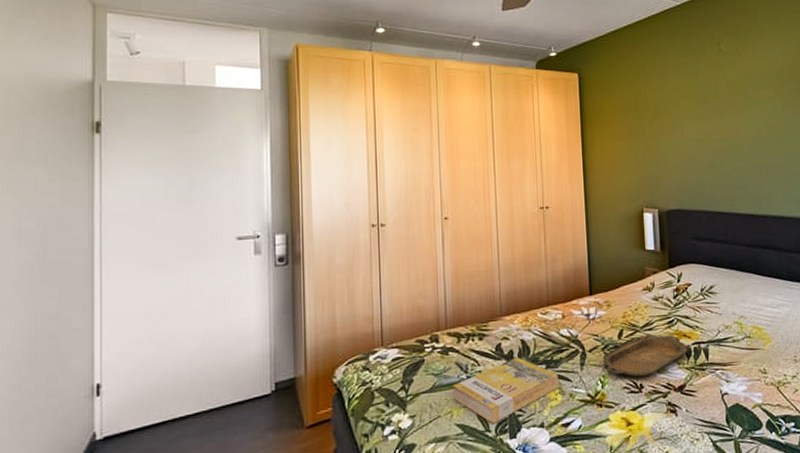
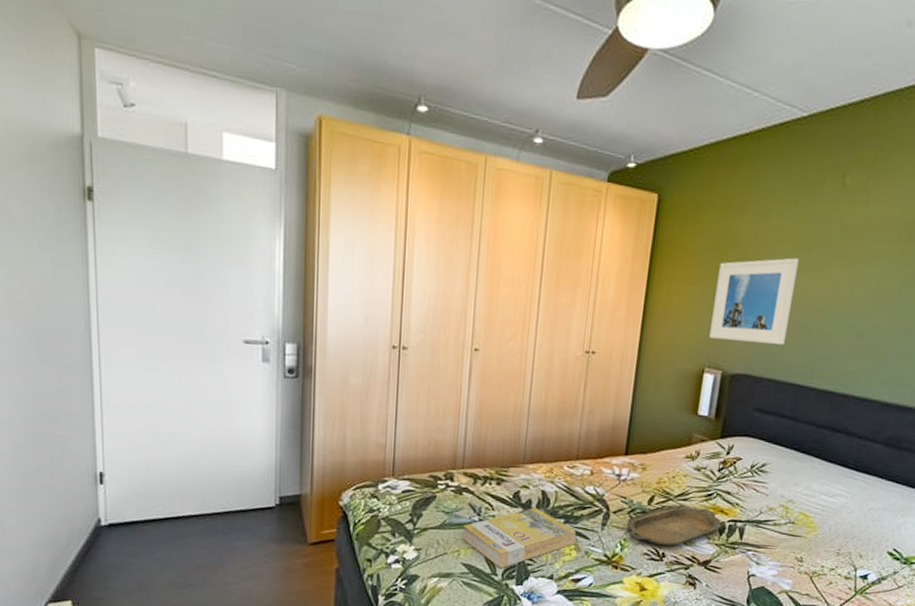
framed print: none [638,110,704,183] -> present [709,257,799,346]

